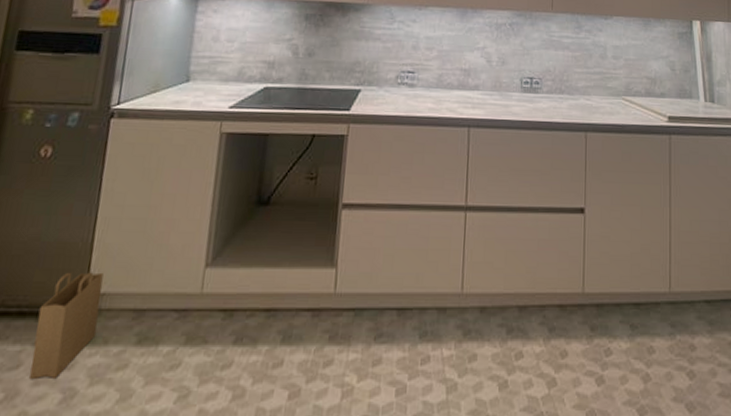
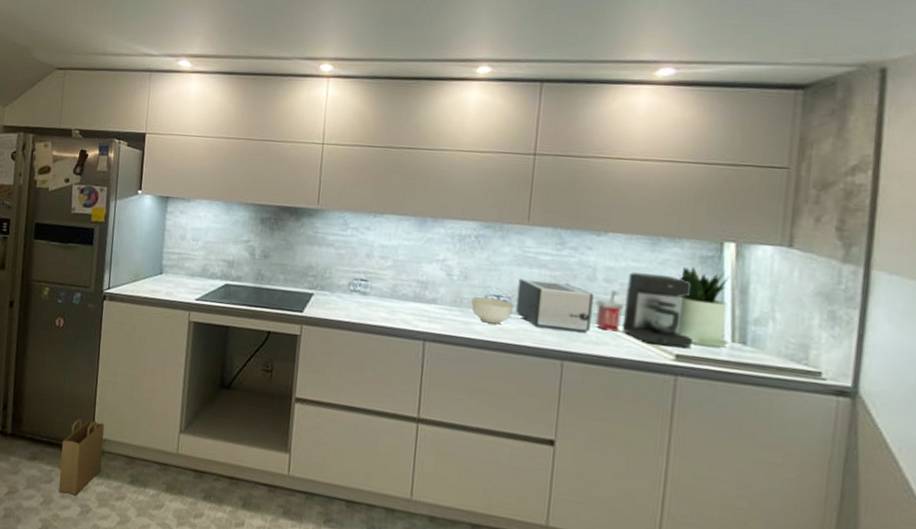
bowl: none [508,79,545,105] -> present [470,296,514,325]
toaster: none [546,60,606,106] -> present [515,278,594,334]
soap dispenser: none [608,65,628,102] -> present [595,289,624,332]
coffee maker: none [628,49,678,110] -> present [621,272,692,348]
planter: none [664,42,703,108] -> present [675,267,730,348]

